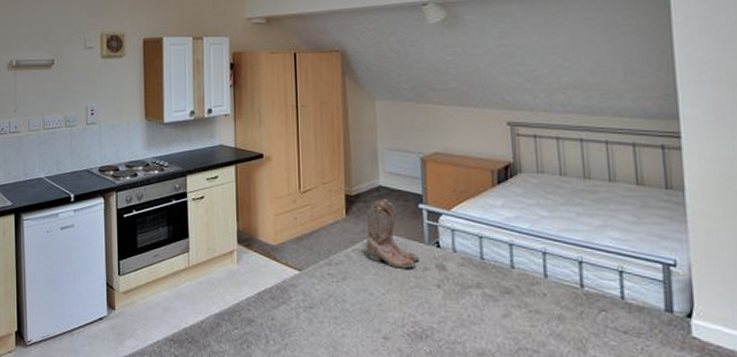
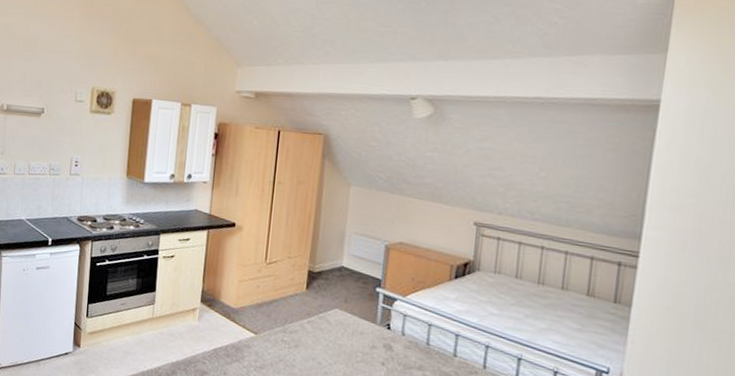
boots: present [366,199,419,269] -> none [321,278,369,345]

